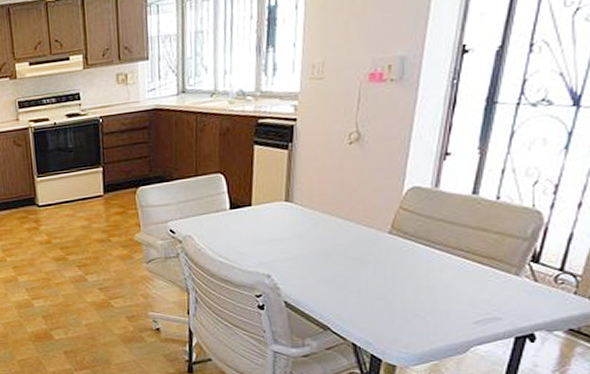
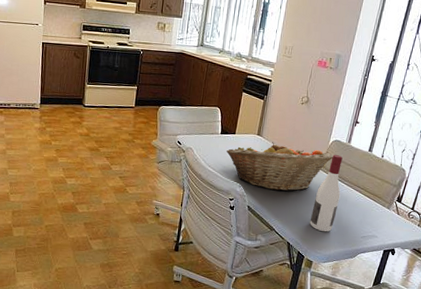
fruit basket: none [242,205,412,275] -> present [226,142,334,191]
wine bottle: none [384,208,431,323] -> present [310,155,343,232]

